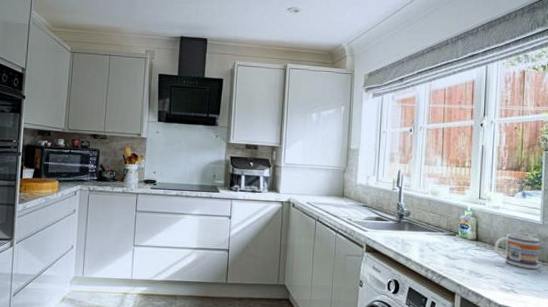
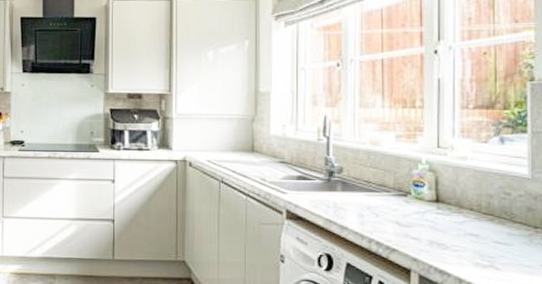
mug: present [494,233,540,270] -> none [463,191,529,239]

